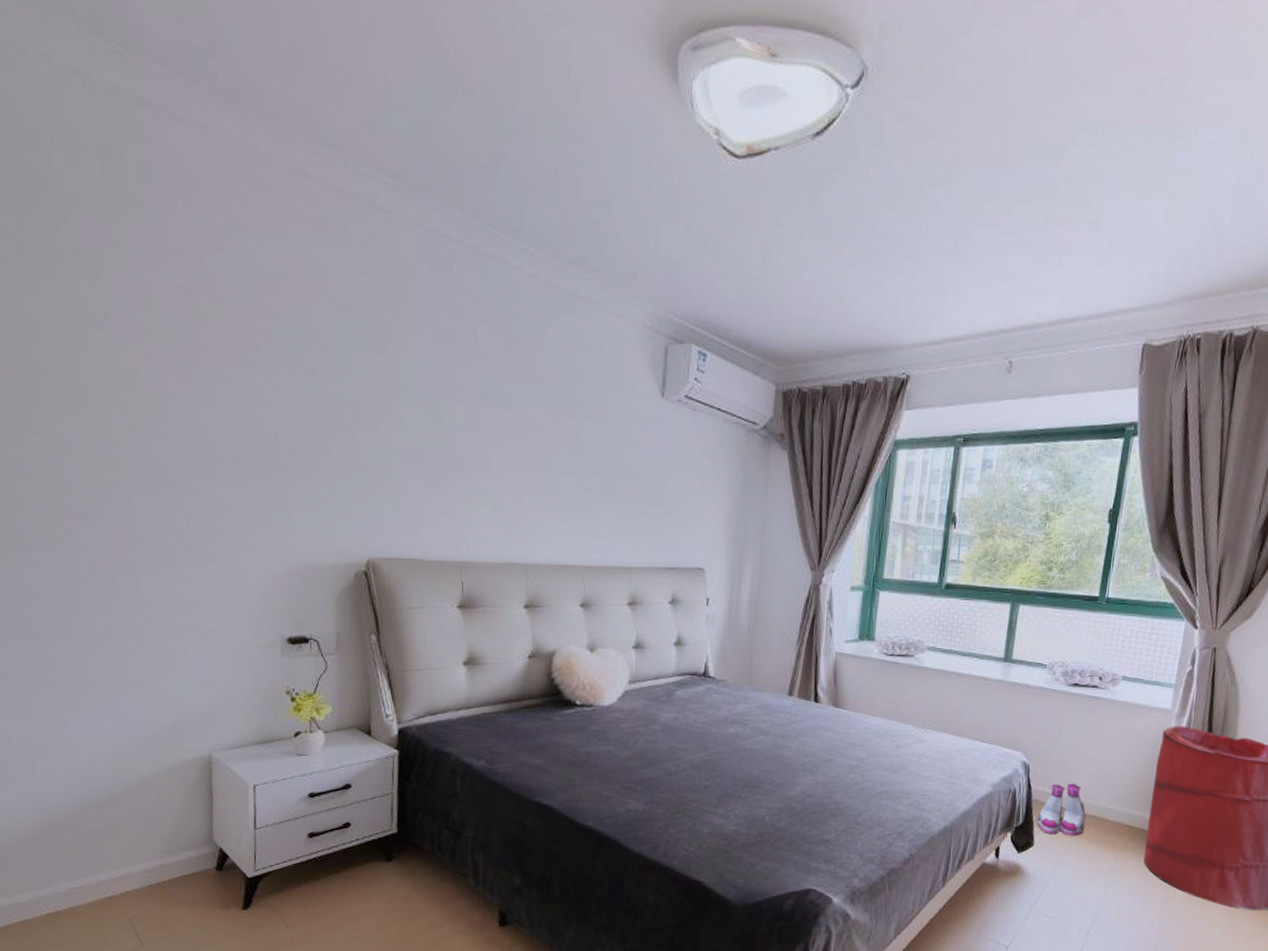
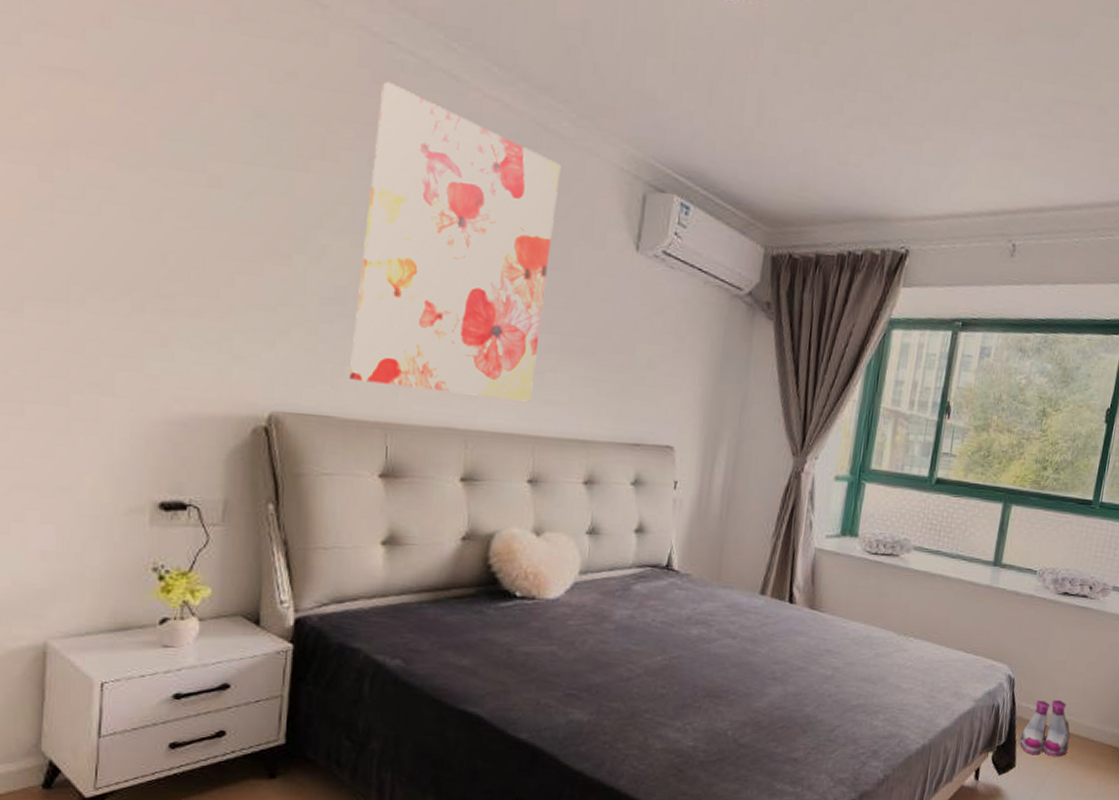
wall art: none [428,269,593,537] -> present [348,81,561,402]

